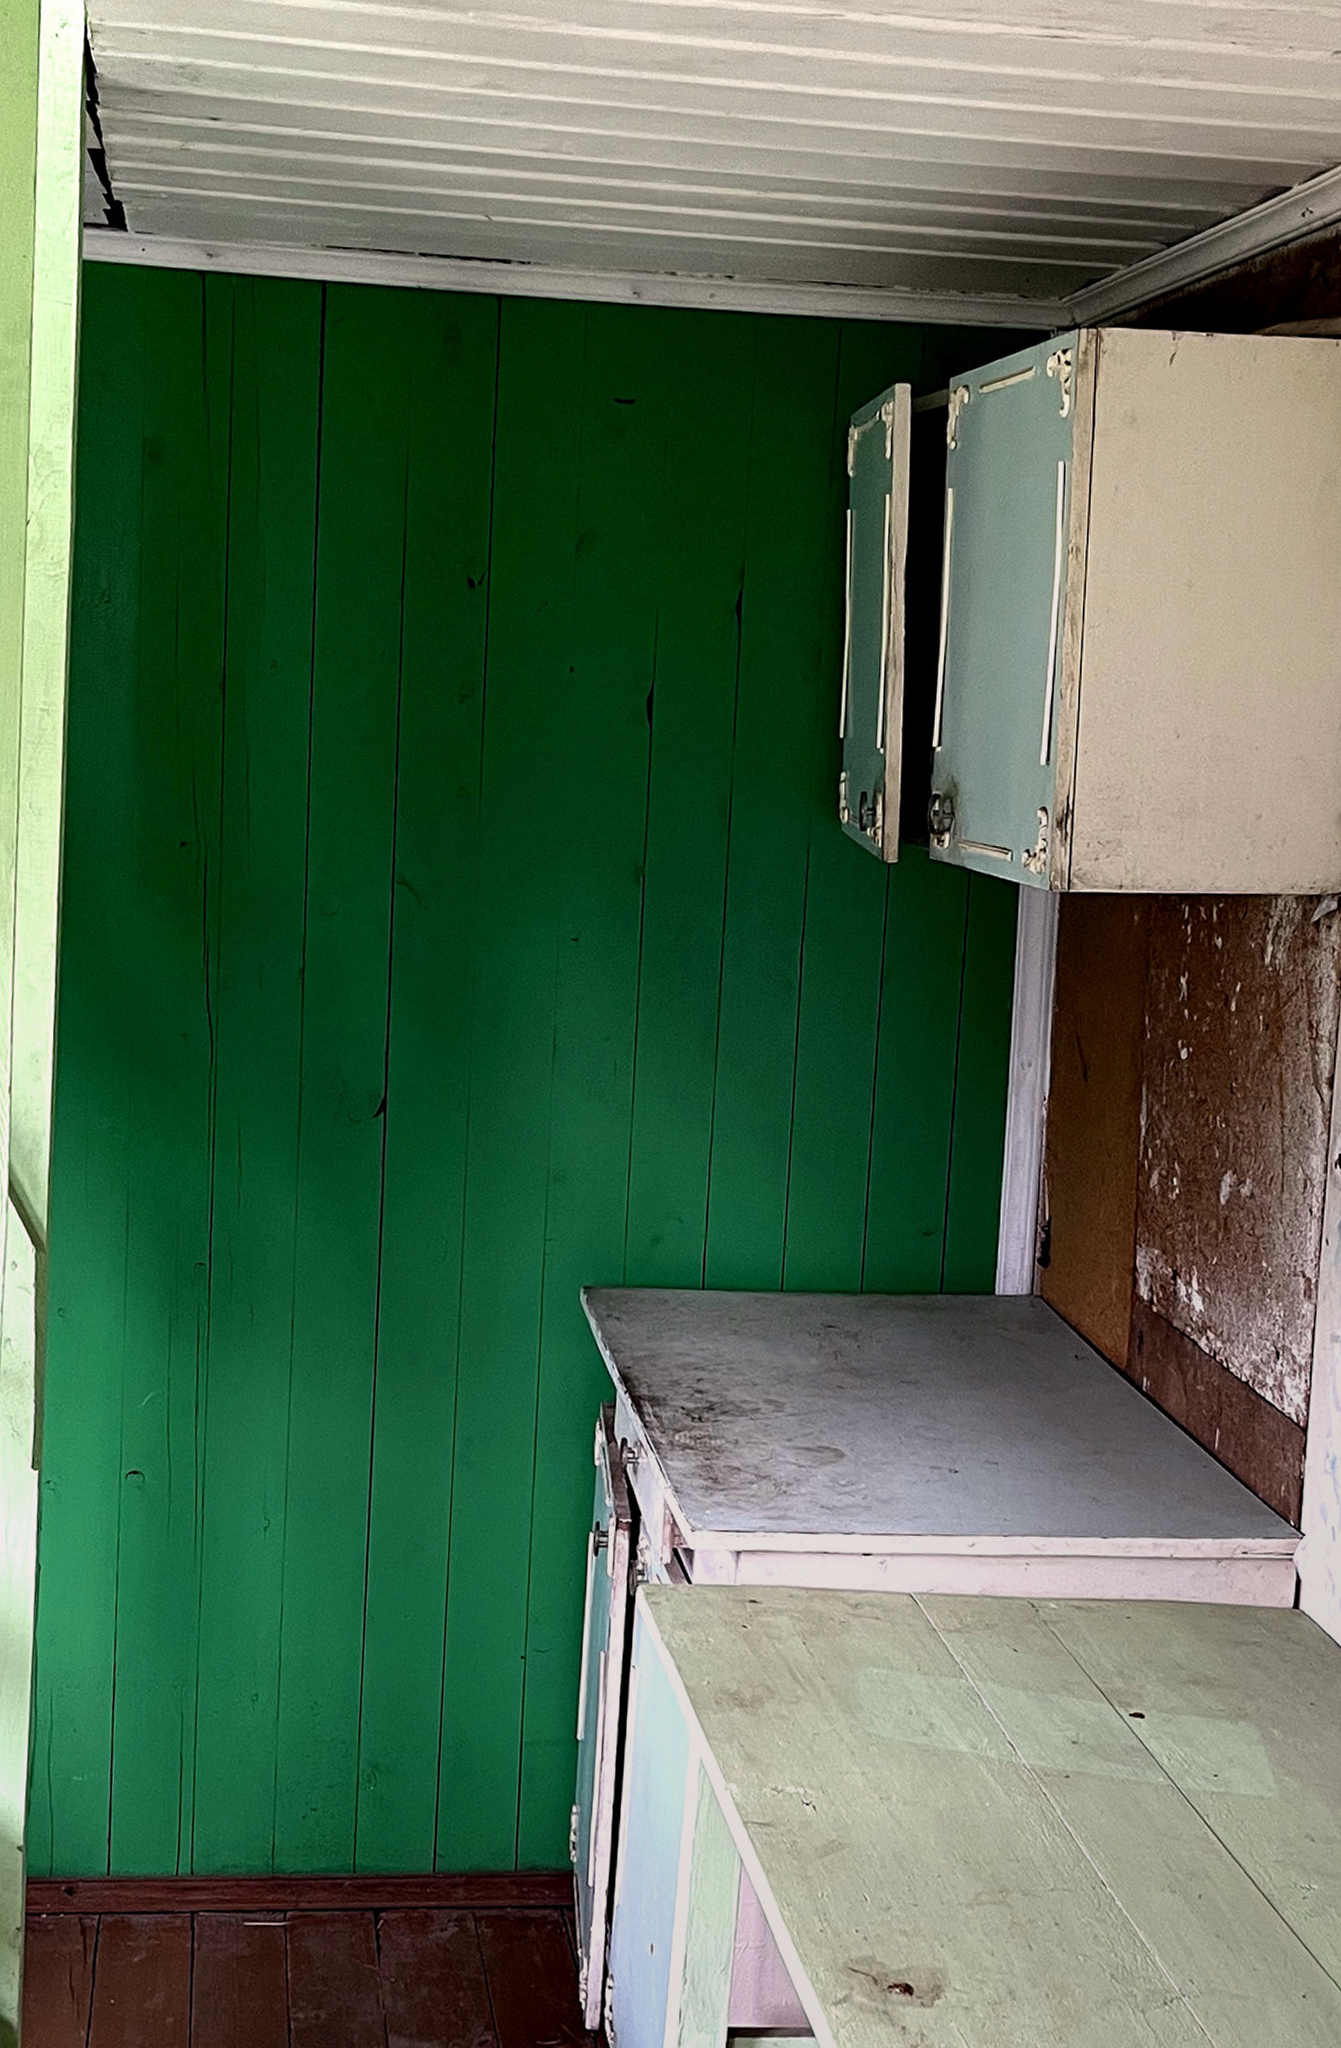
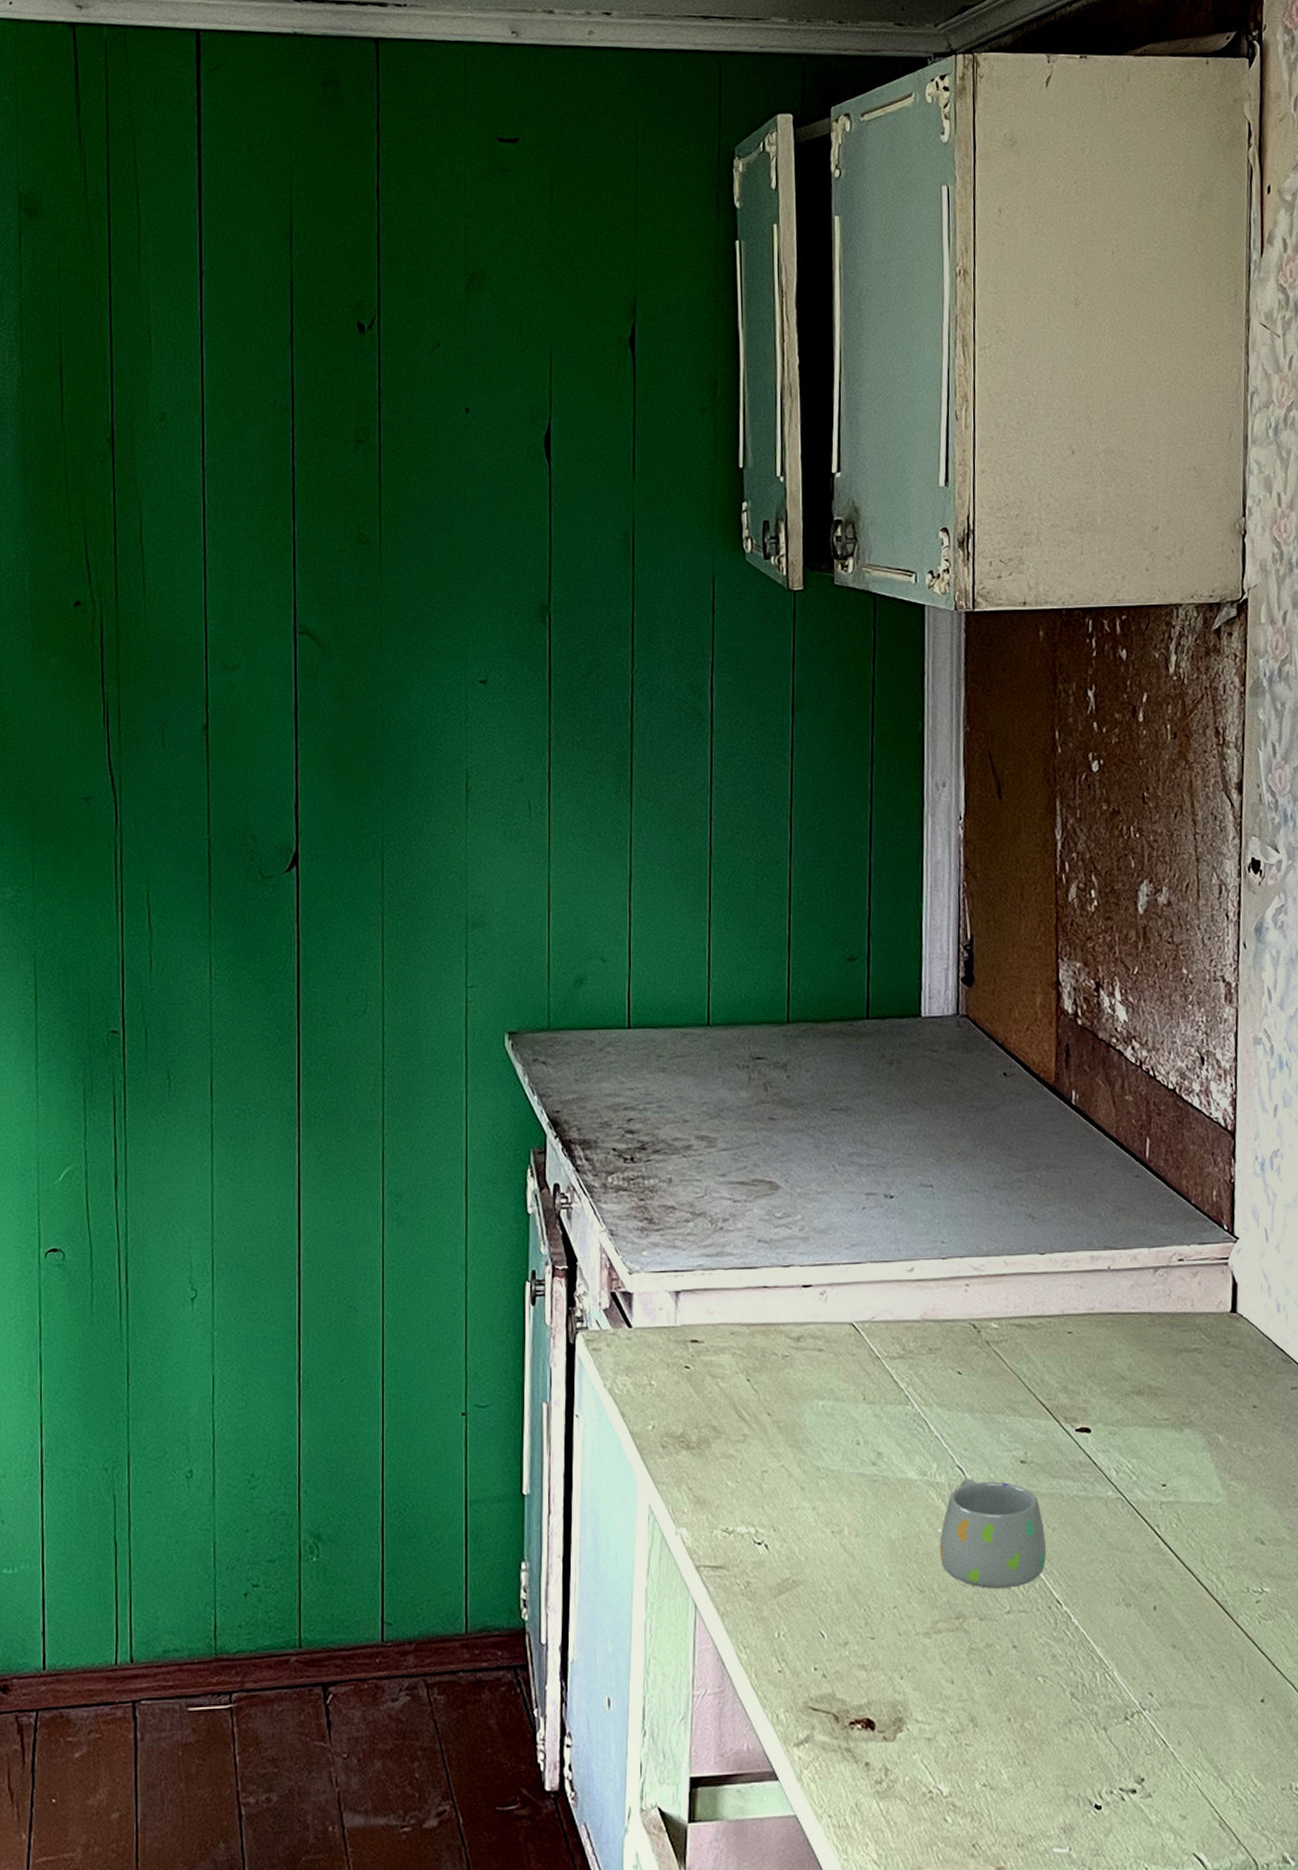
mug: none [987,1754,1093,1866] -> present [940,1478,1046,1589]

